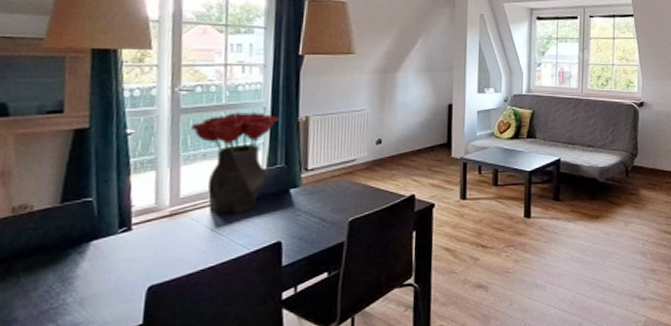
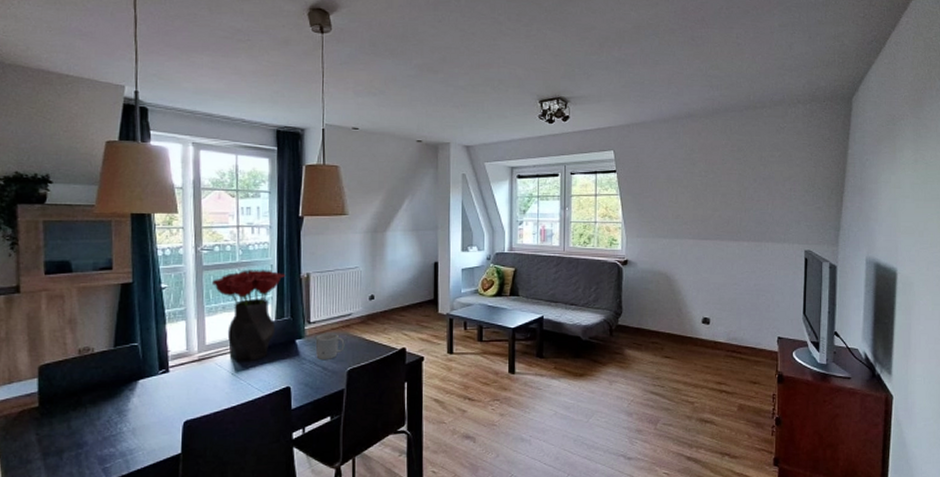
mug: none [312,180,347,210] -> present [315,333,345,359]

